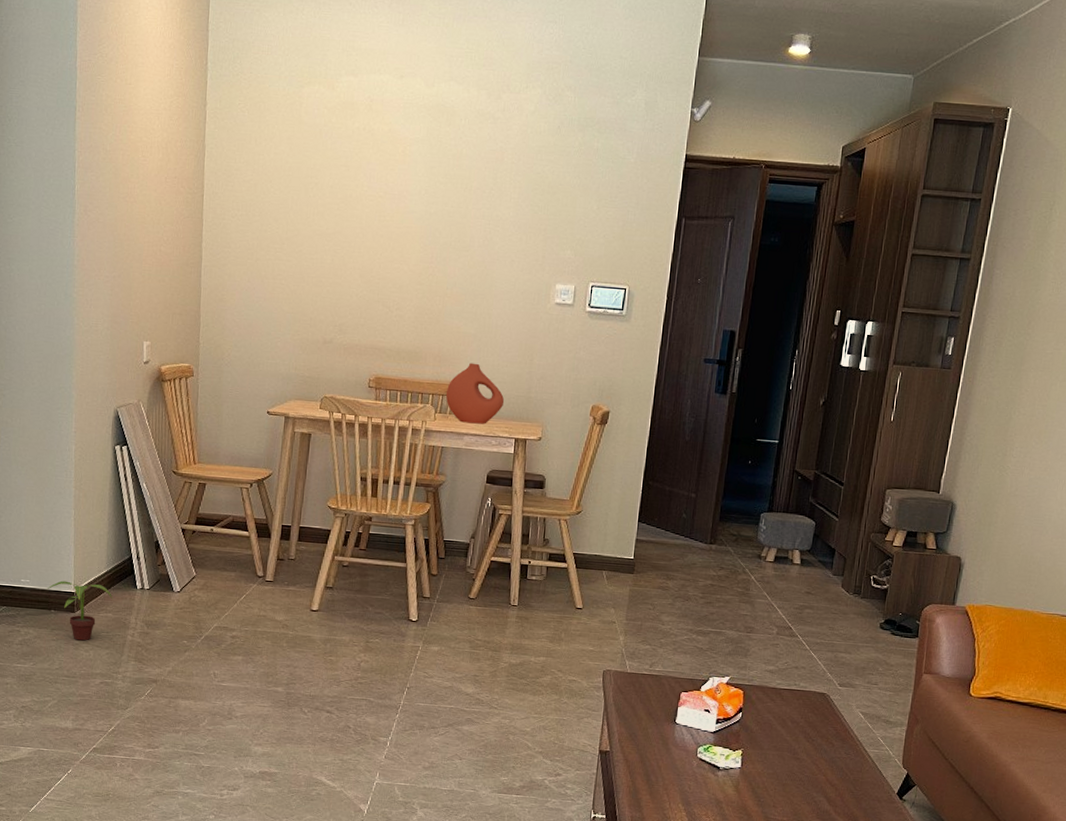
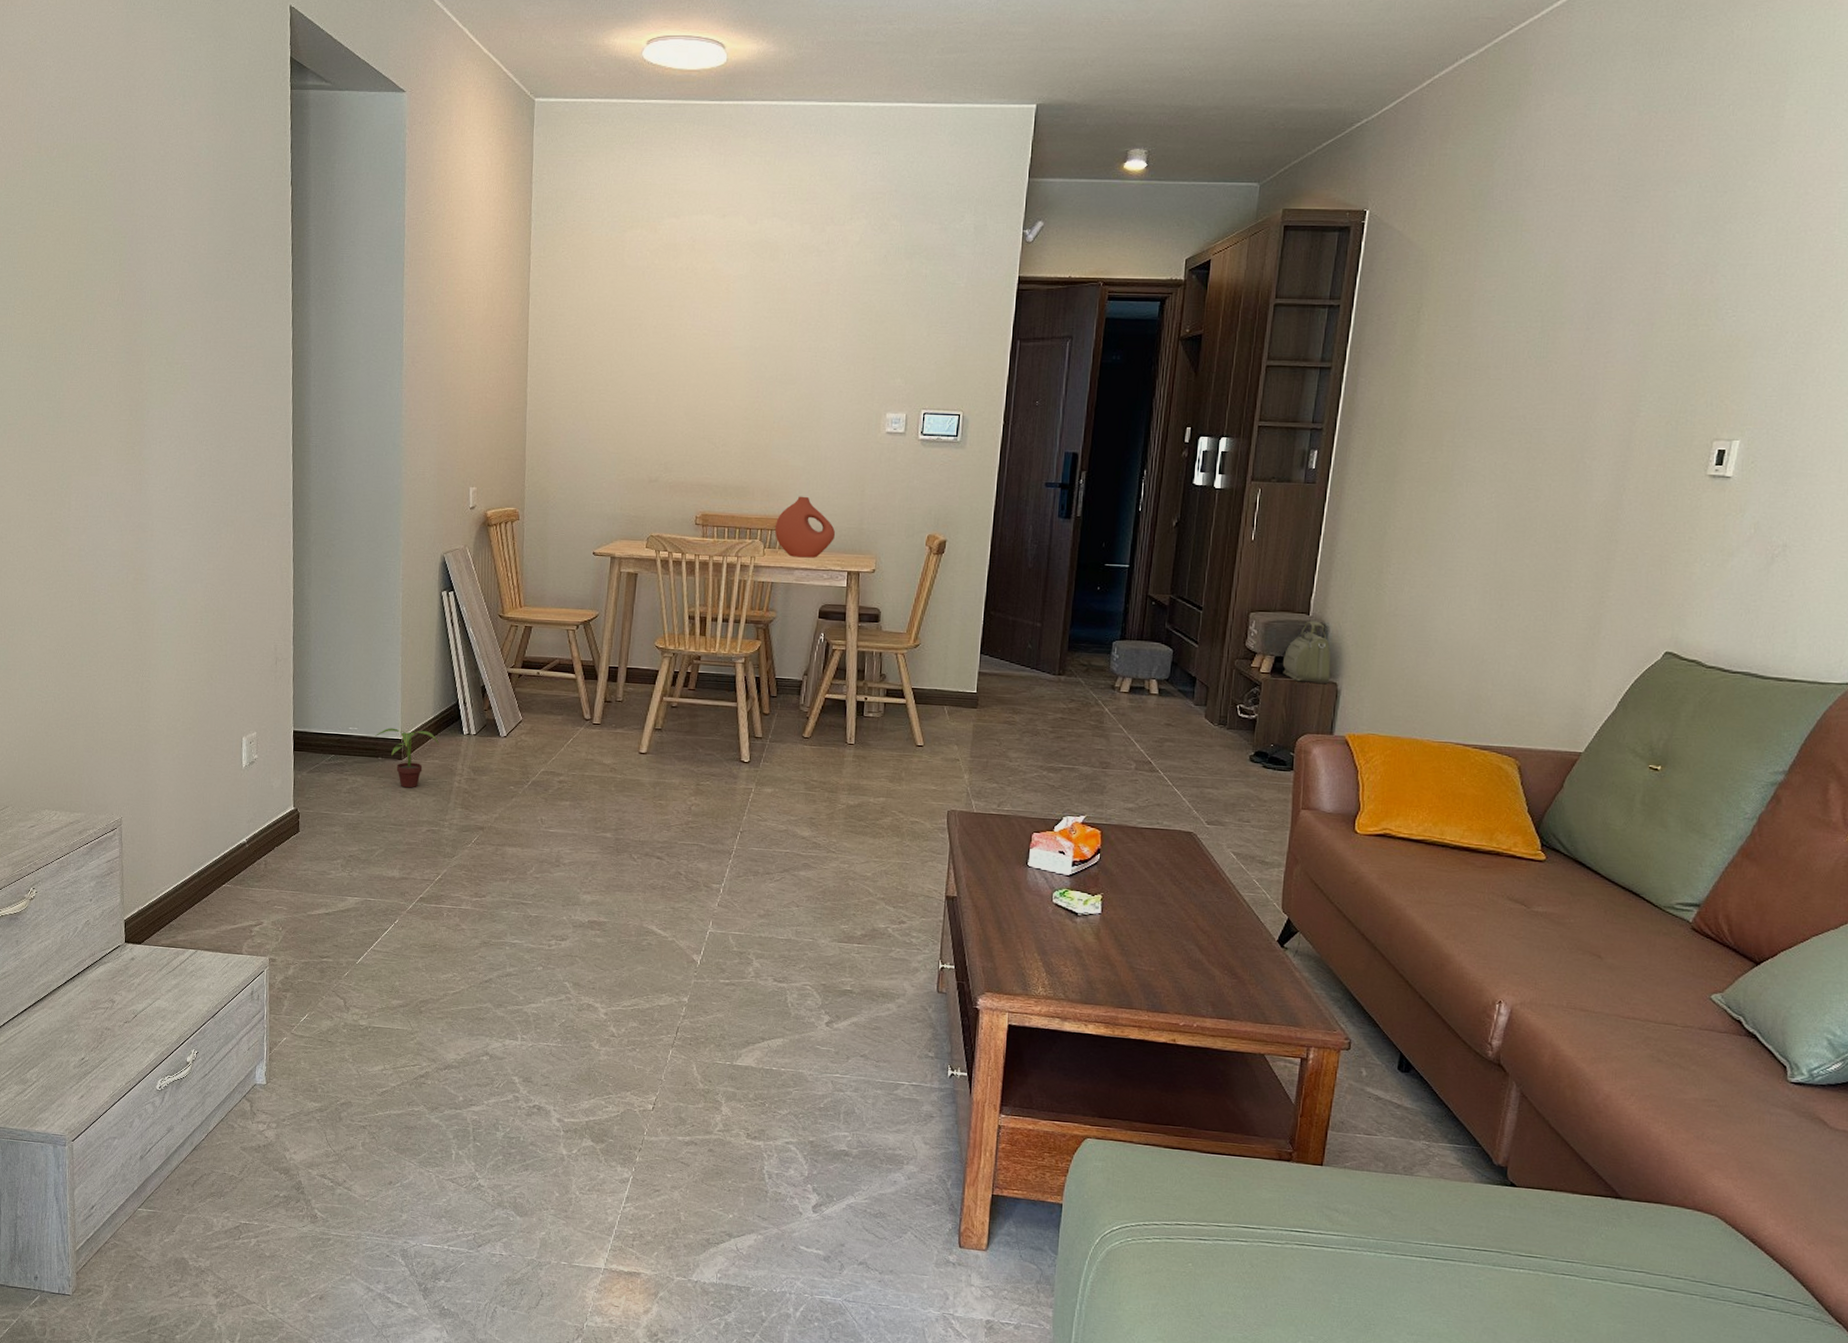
handbag: none [913,498,957,559] -> present [1282,620,1331,685]

